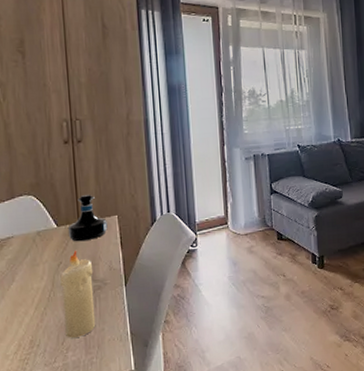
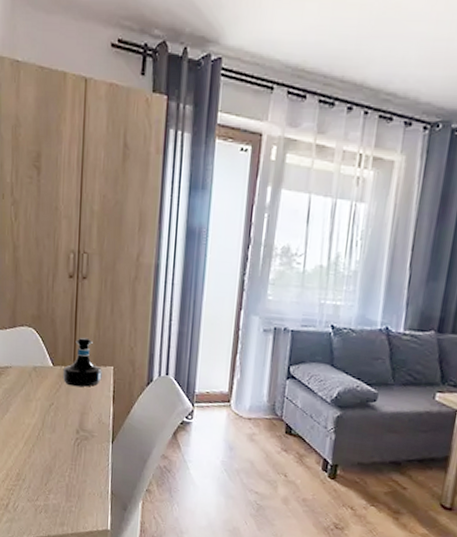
candle: present [60,250,96,338] -> none [50,394,83,483]

